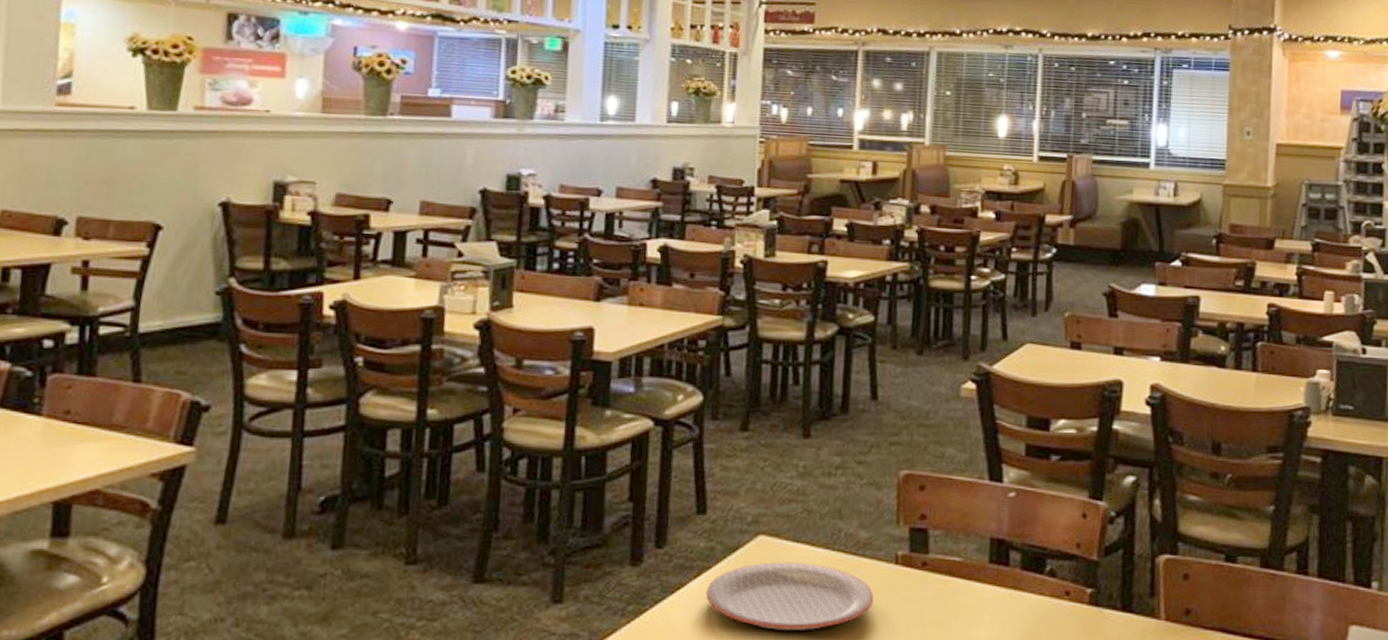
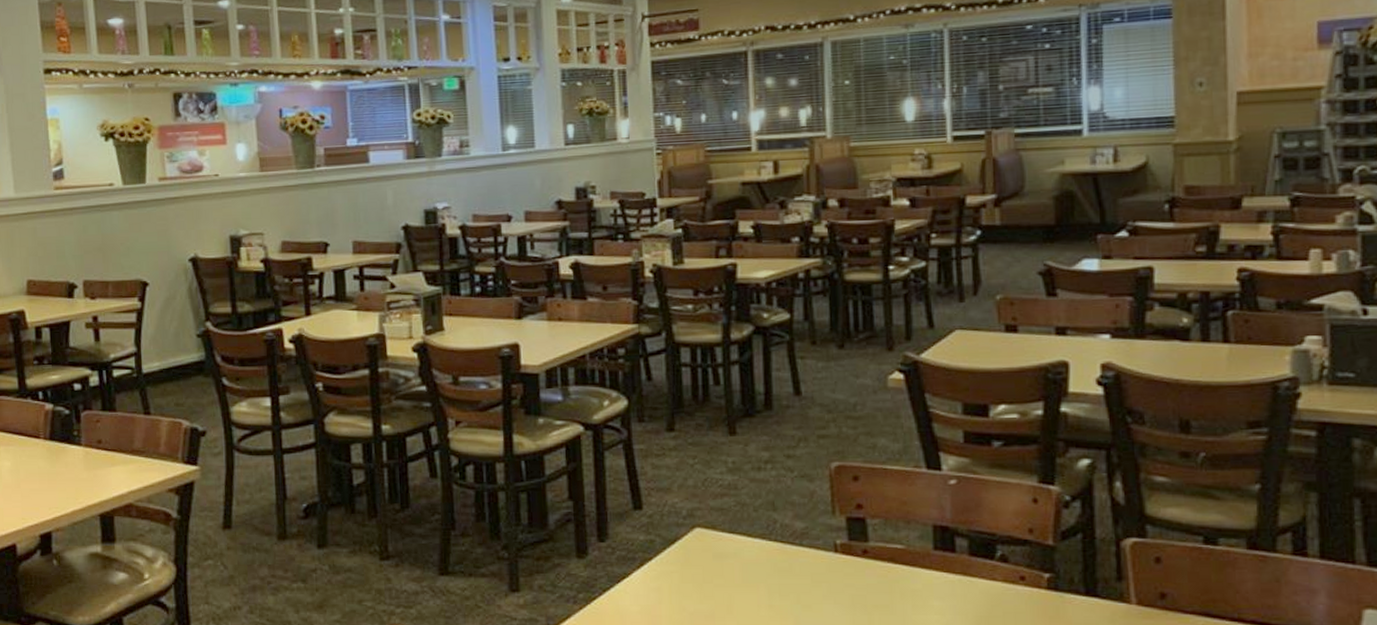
plate: present [705,562,874,630] -> none [650,552,815,615]

